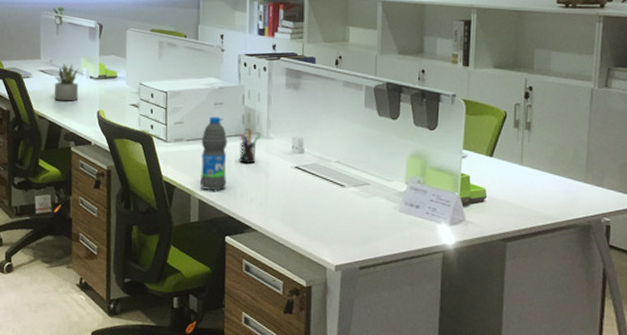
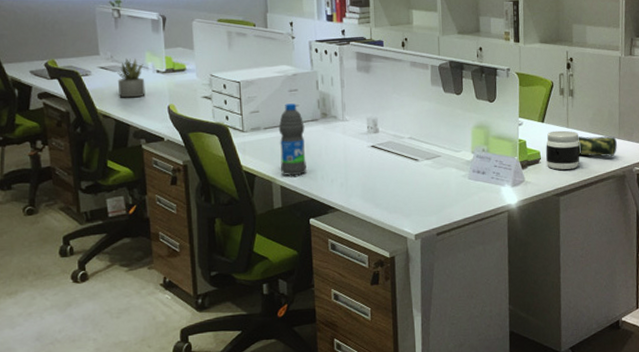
pen holder: present [239,131,261,164] -> none [316,115,337,147]
jar: none [493,167,535,212] -> present [546,130,580,170]
pencil case: none [533,176,582,202] -> present [578,136,617,157]

